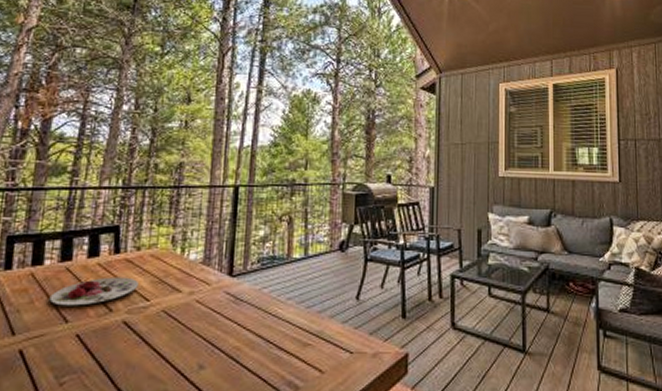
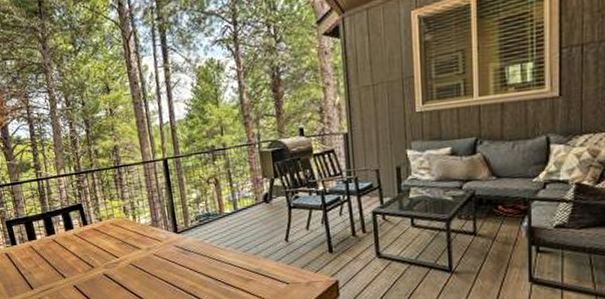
plate: present [49,277,139,306] -> none [48,242,108,267]

